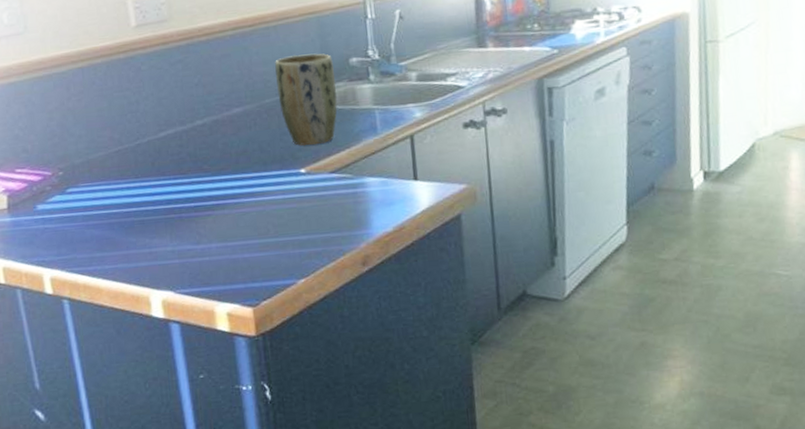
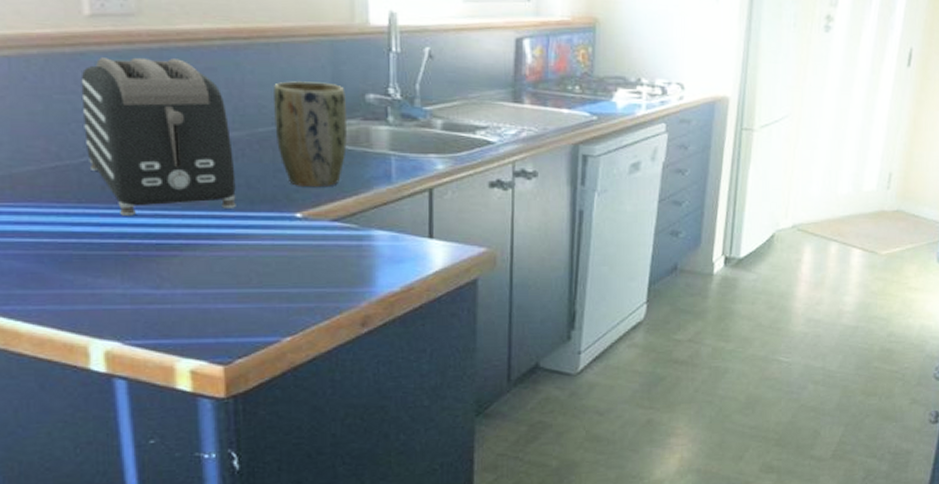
toaster: none [132,51,253,186] -> present [81,57,236,216]

